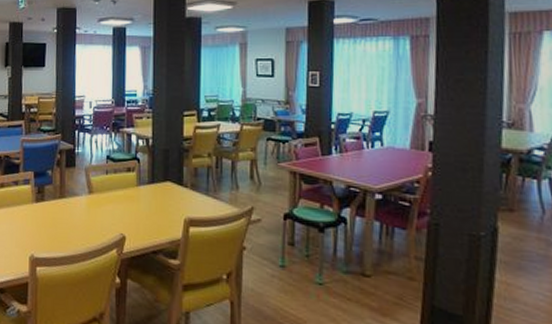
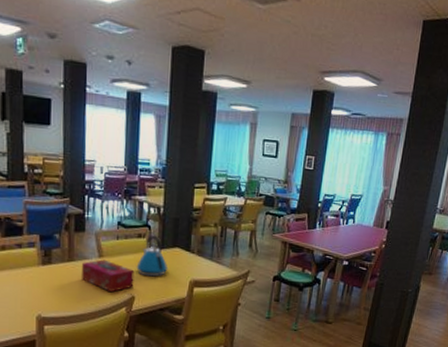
tissue box: none [72,195,125,232] -> present [81,259,135,293]
kettle: none [126,168,160,215] -> present [136,235,168,277]

